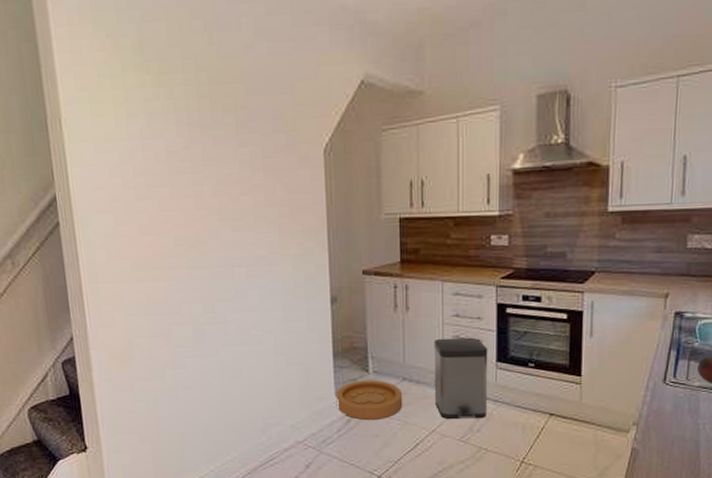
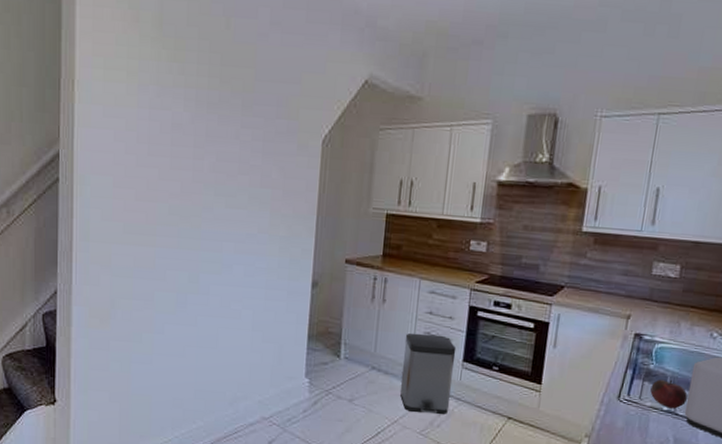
pet bowl: present [336,380,403,420] -> none [305,364,370,405]

